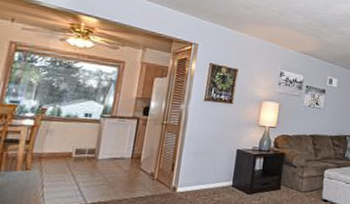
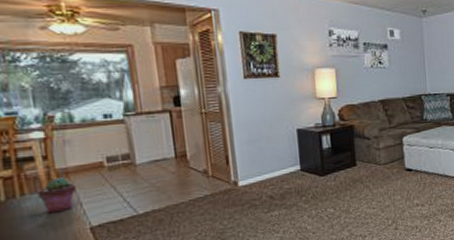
potted succulent: none [10,161,44,191] -> present [37,177,77,214]

